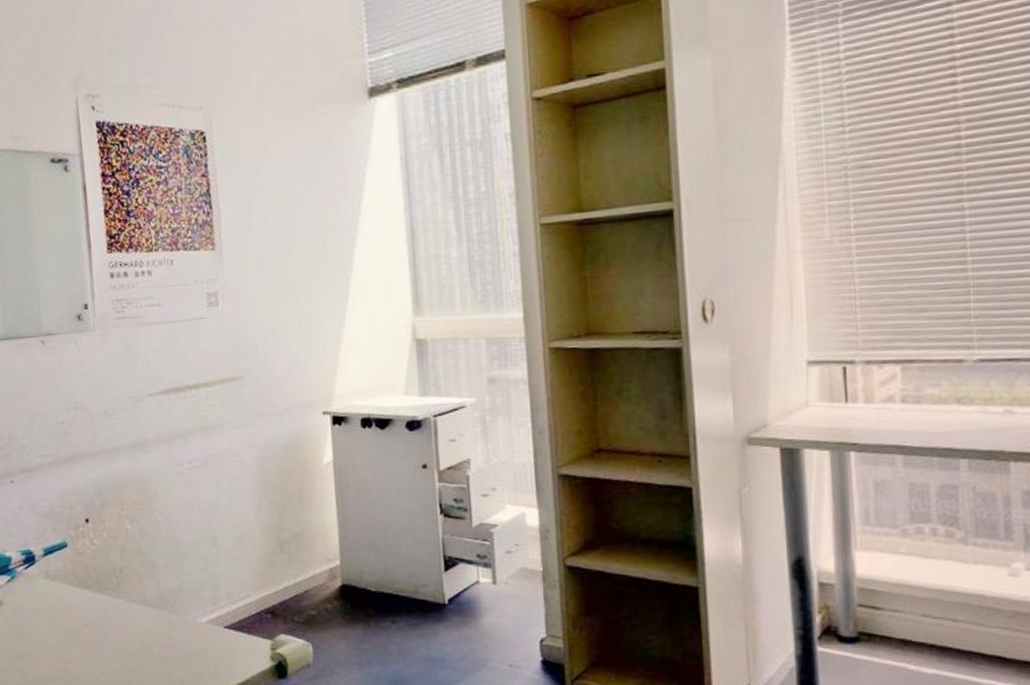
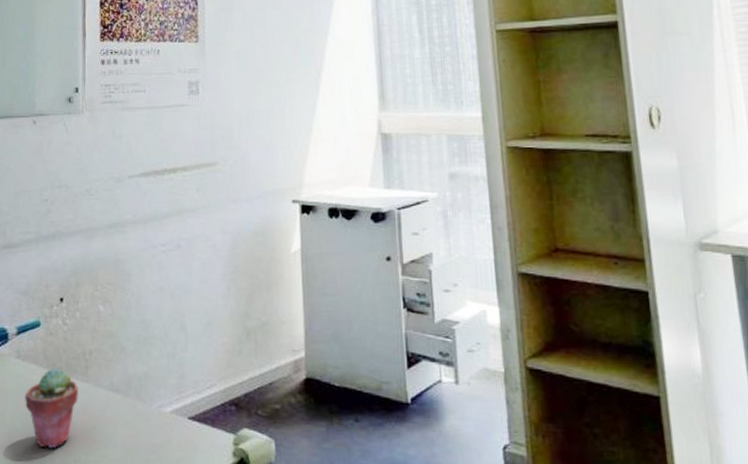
potted succulent: none [57,586,112,661] -> present [25,368,79,449]

